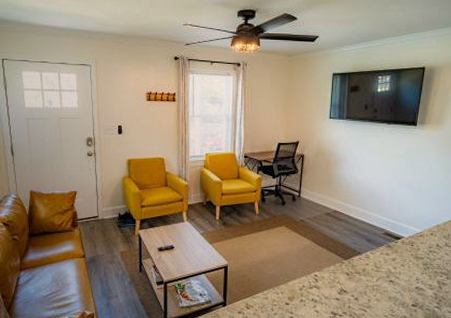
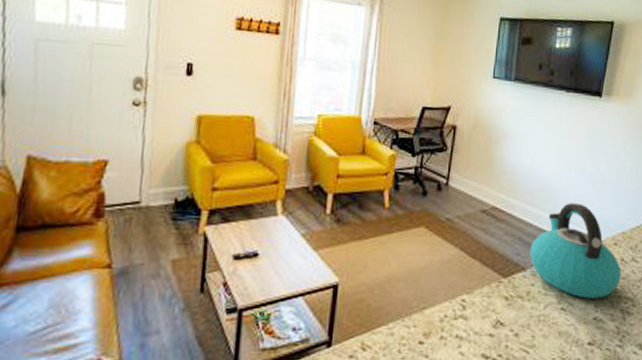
kettle: none [364,205,437,274] -> present [530,203,622,299]

